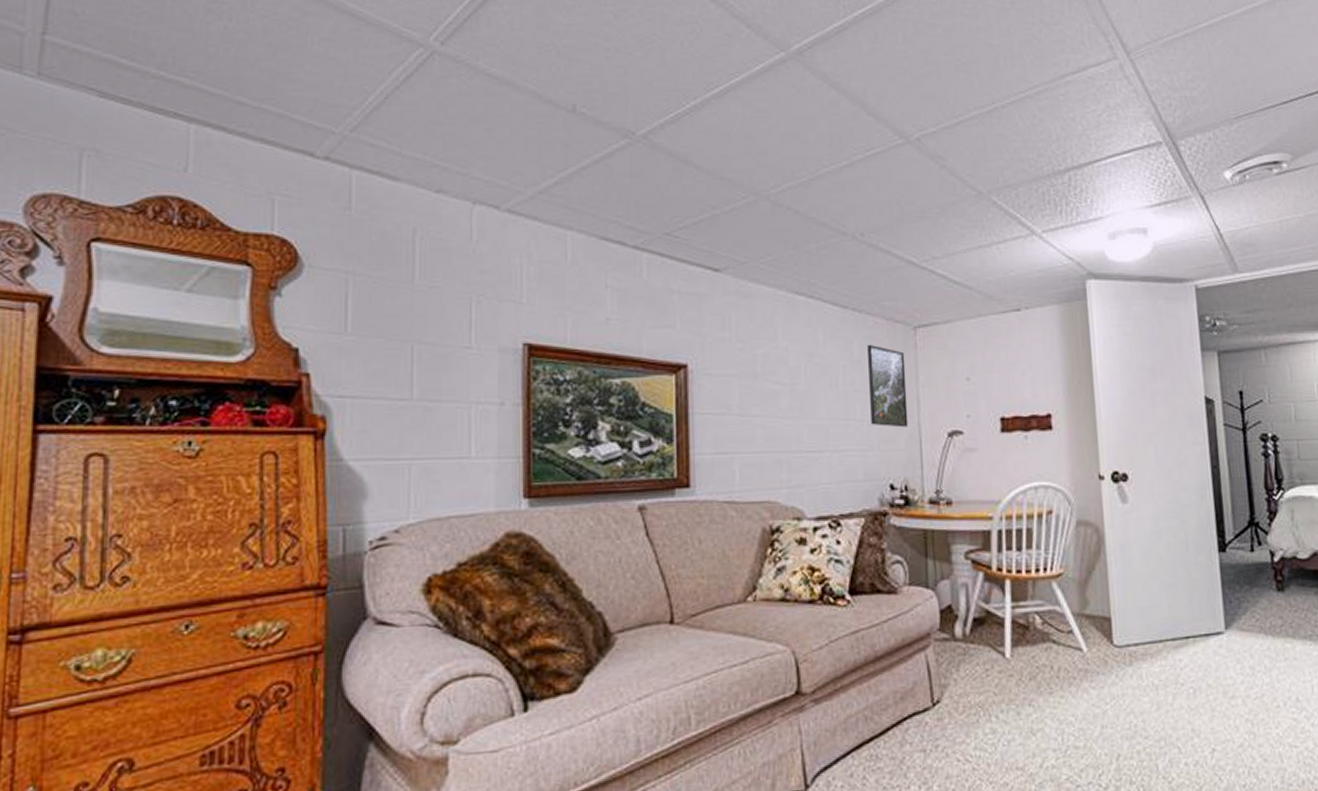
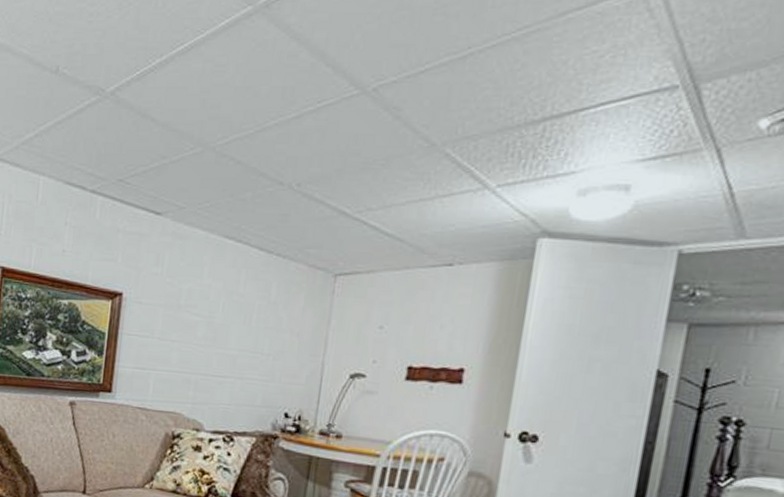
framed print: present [868,344,909,428] -> none [277,287,321,365]

